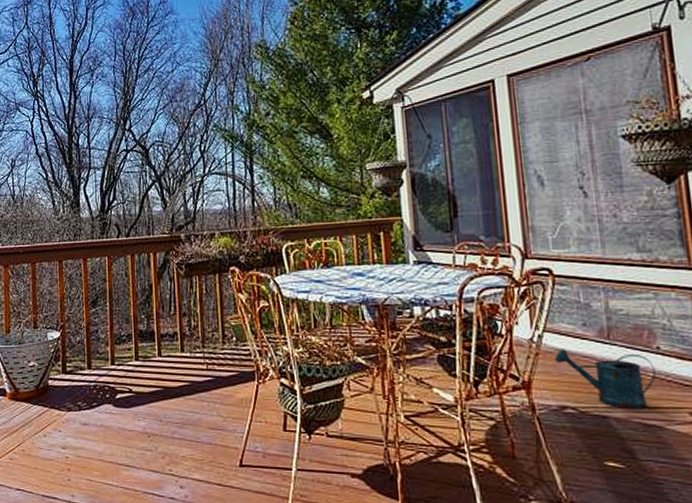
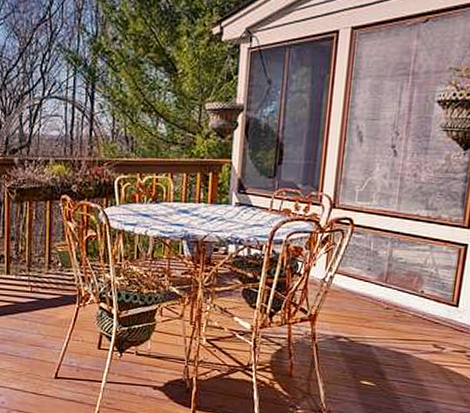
watering can: present [554,349,656,409] -> none [339,289,416,340]

